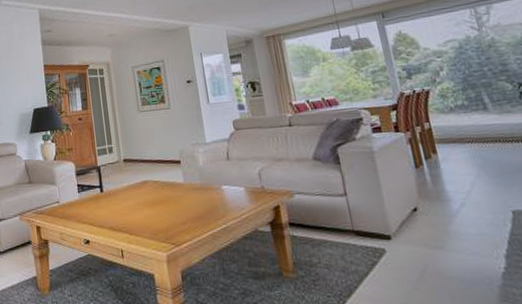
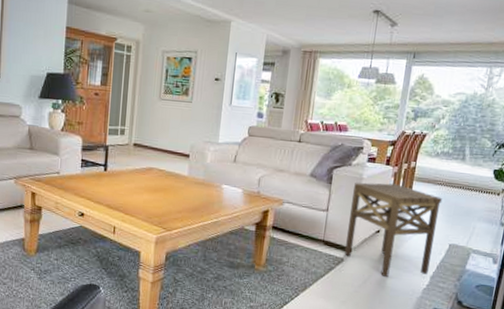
side table: none [366,151,500,266] -> present [345,182,443,278]

